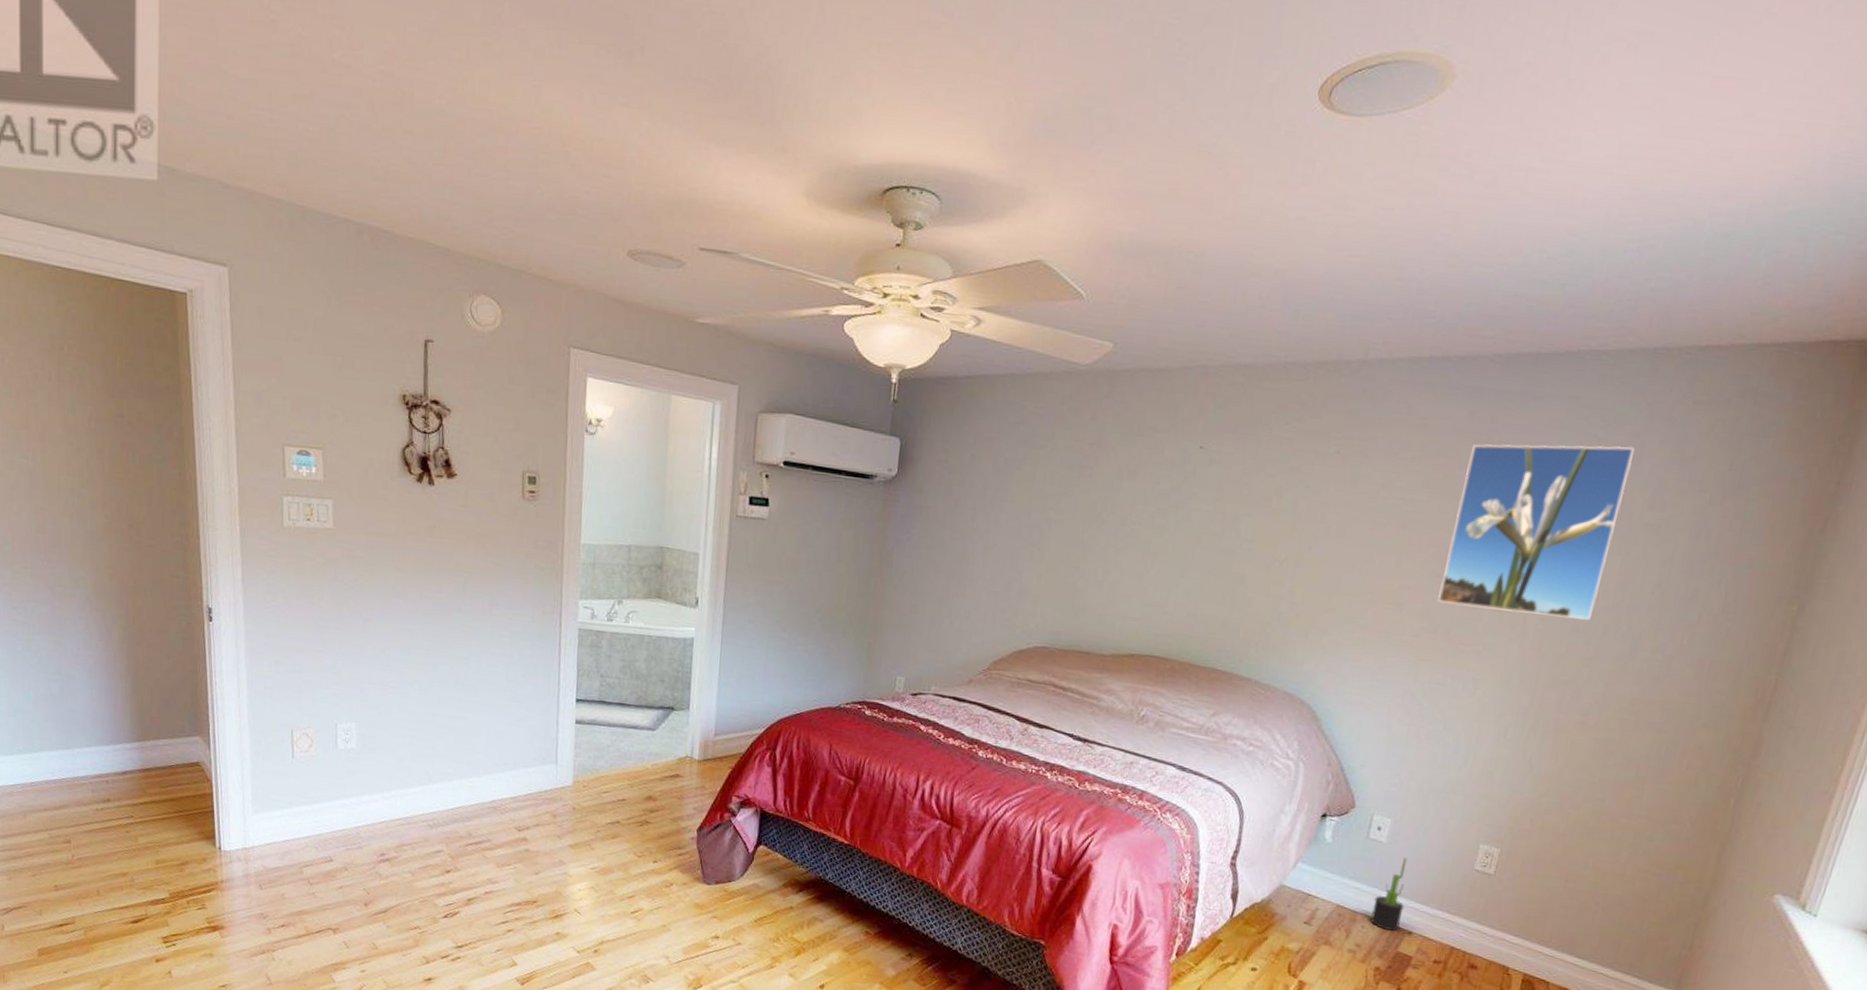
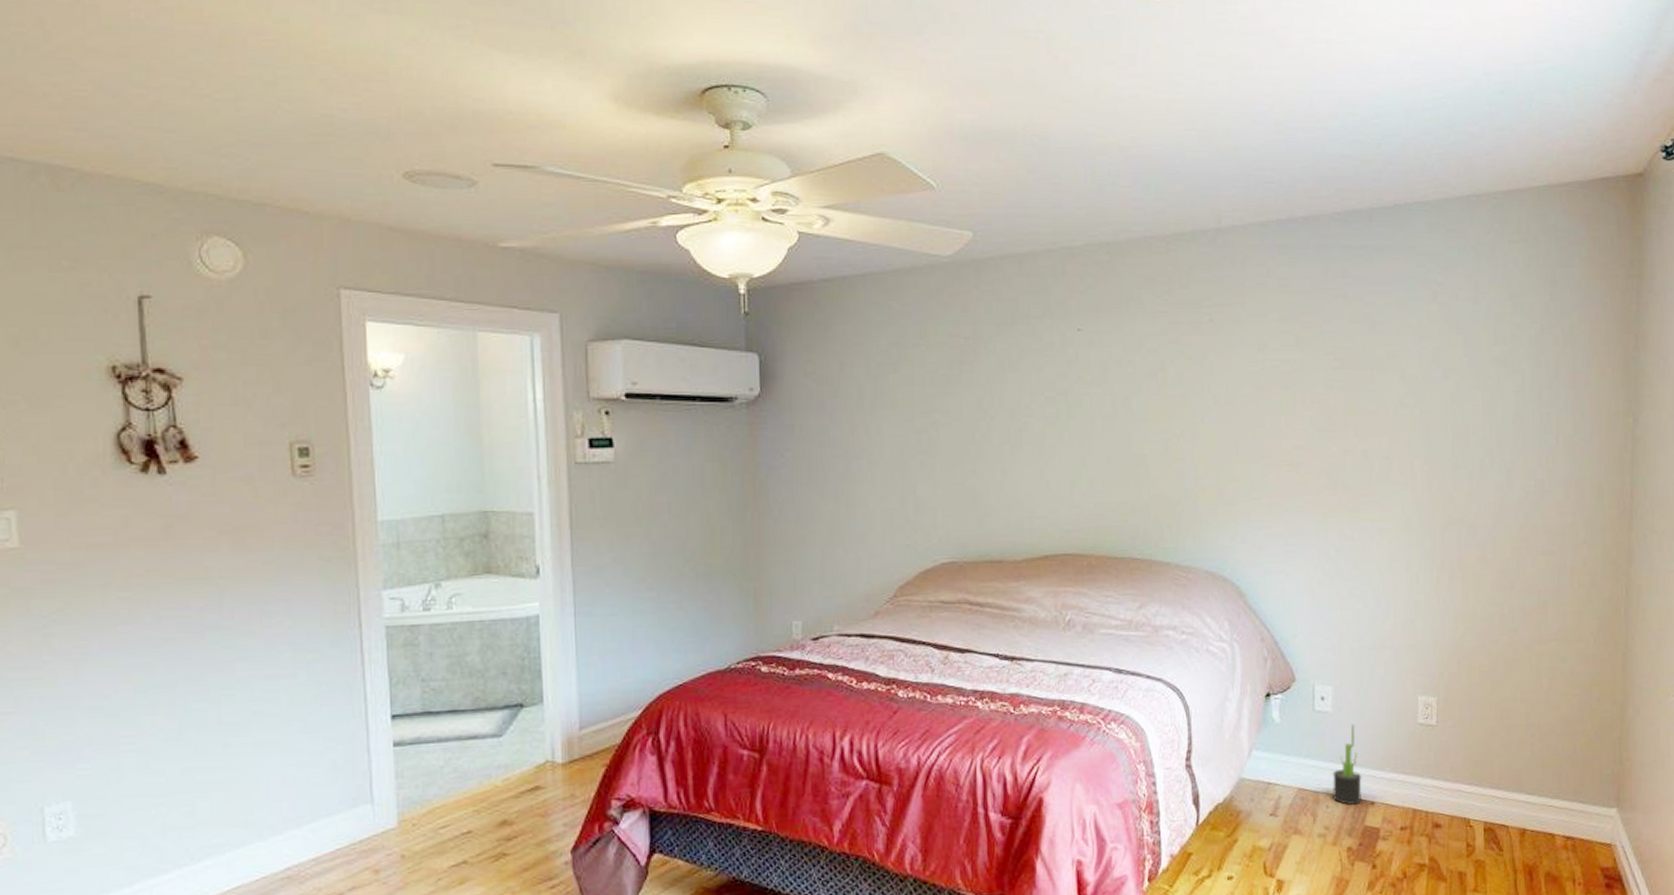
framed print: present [1438,444,1635,621] -> none [1330,287,1471,458]

